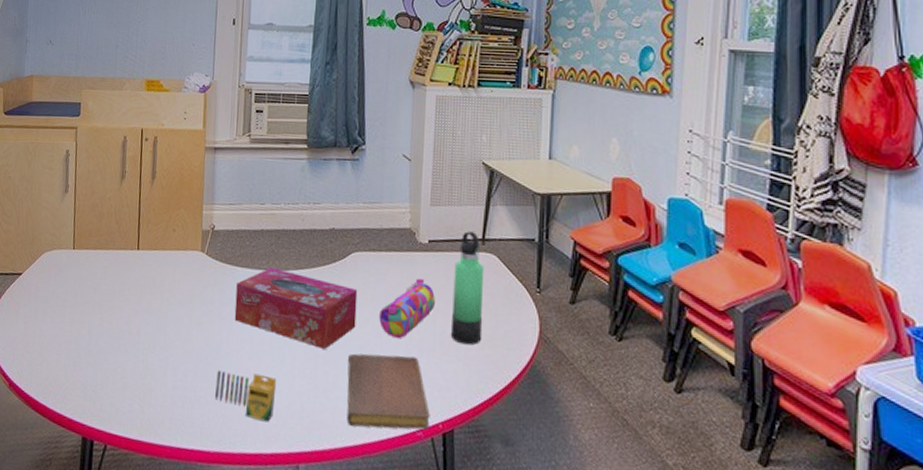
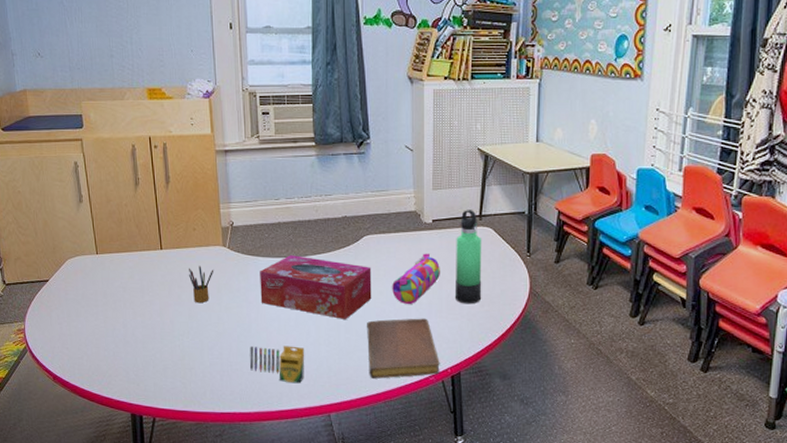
pencil box: none [161,271,189,315] -> present [188,265,214,304]

